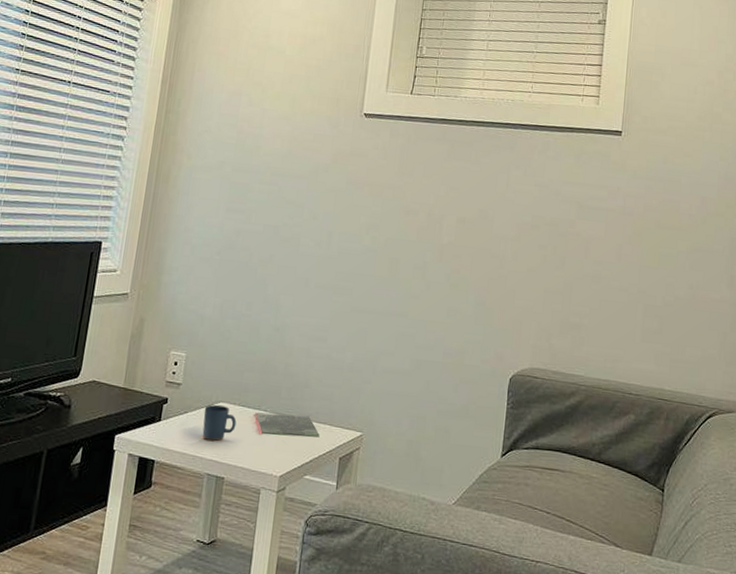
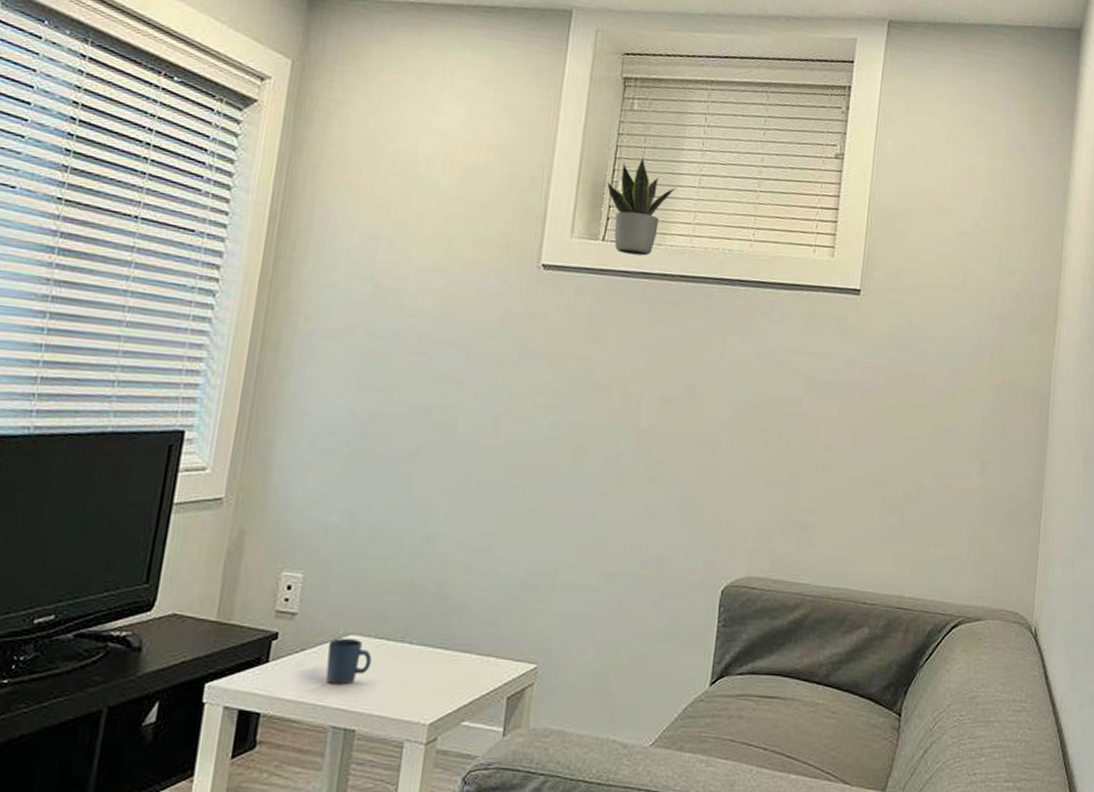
magazine: present [255,412,320,438] -> none [397,645,482,674]
potted plant: none [414,26,468,106] -> present [607,156,676,256]

